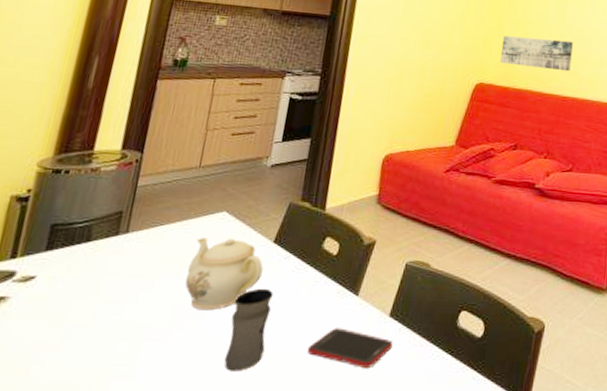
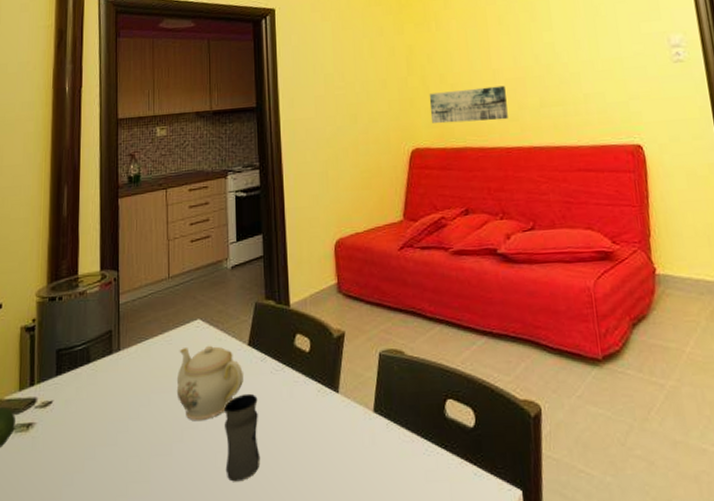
cell phone: present [307,328,393,368] -> none [300,428,383,470]

